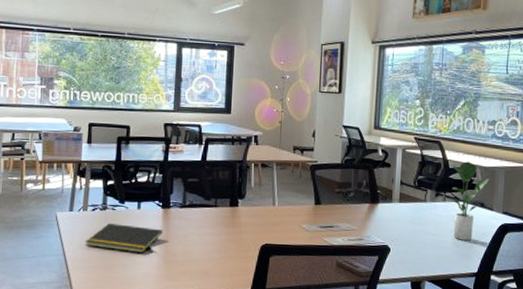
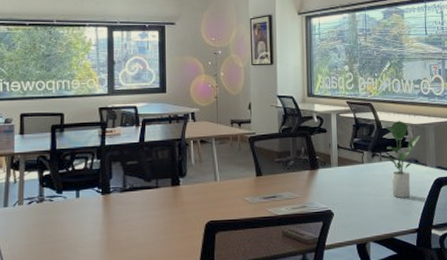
notepad: present [84,223,163,253] -> none [22,215,104,244]

